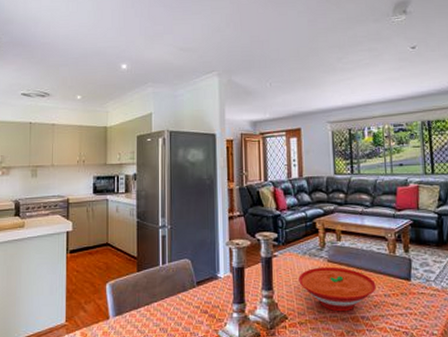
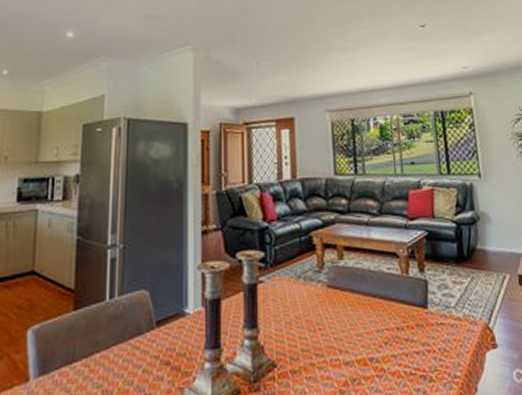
bowl: present [298,266,376,312] -> none [291,293,387,354]

